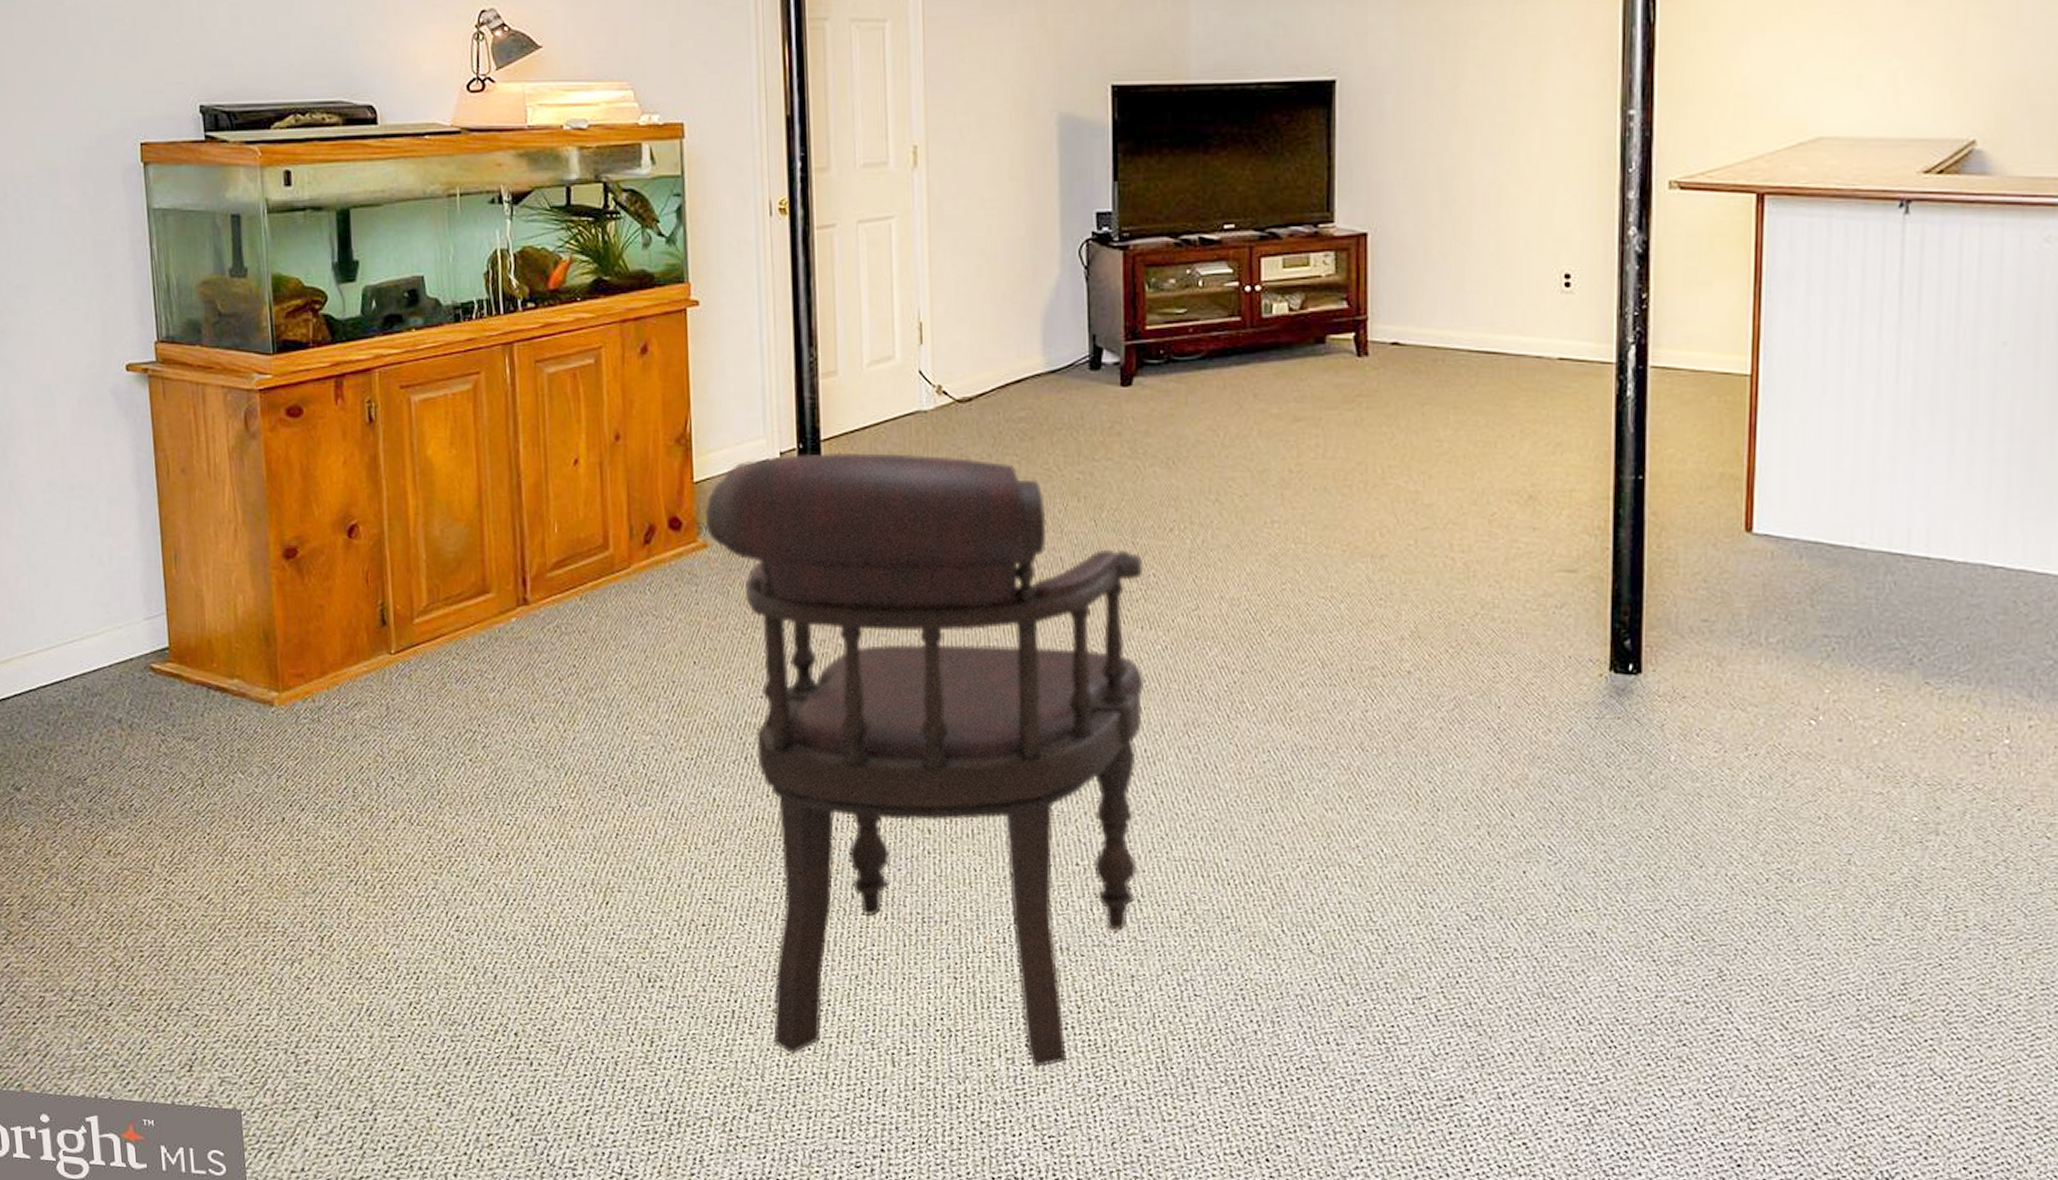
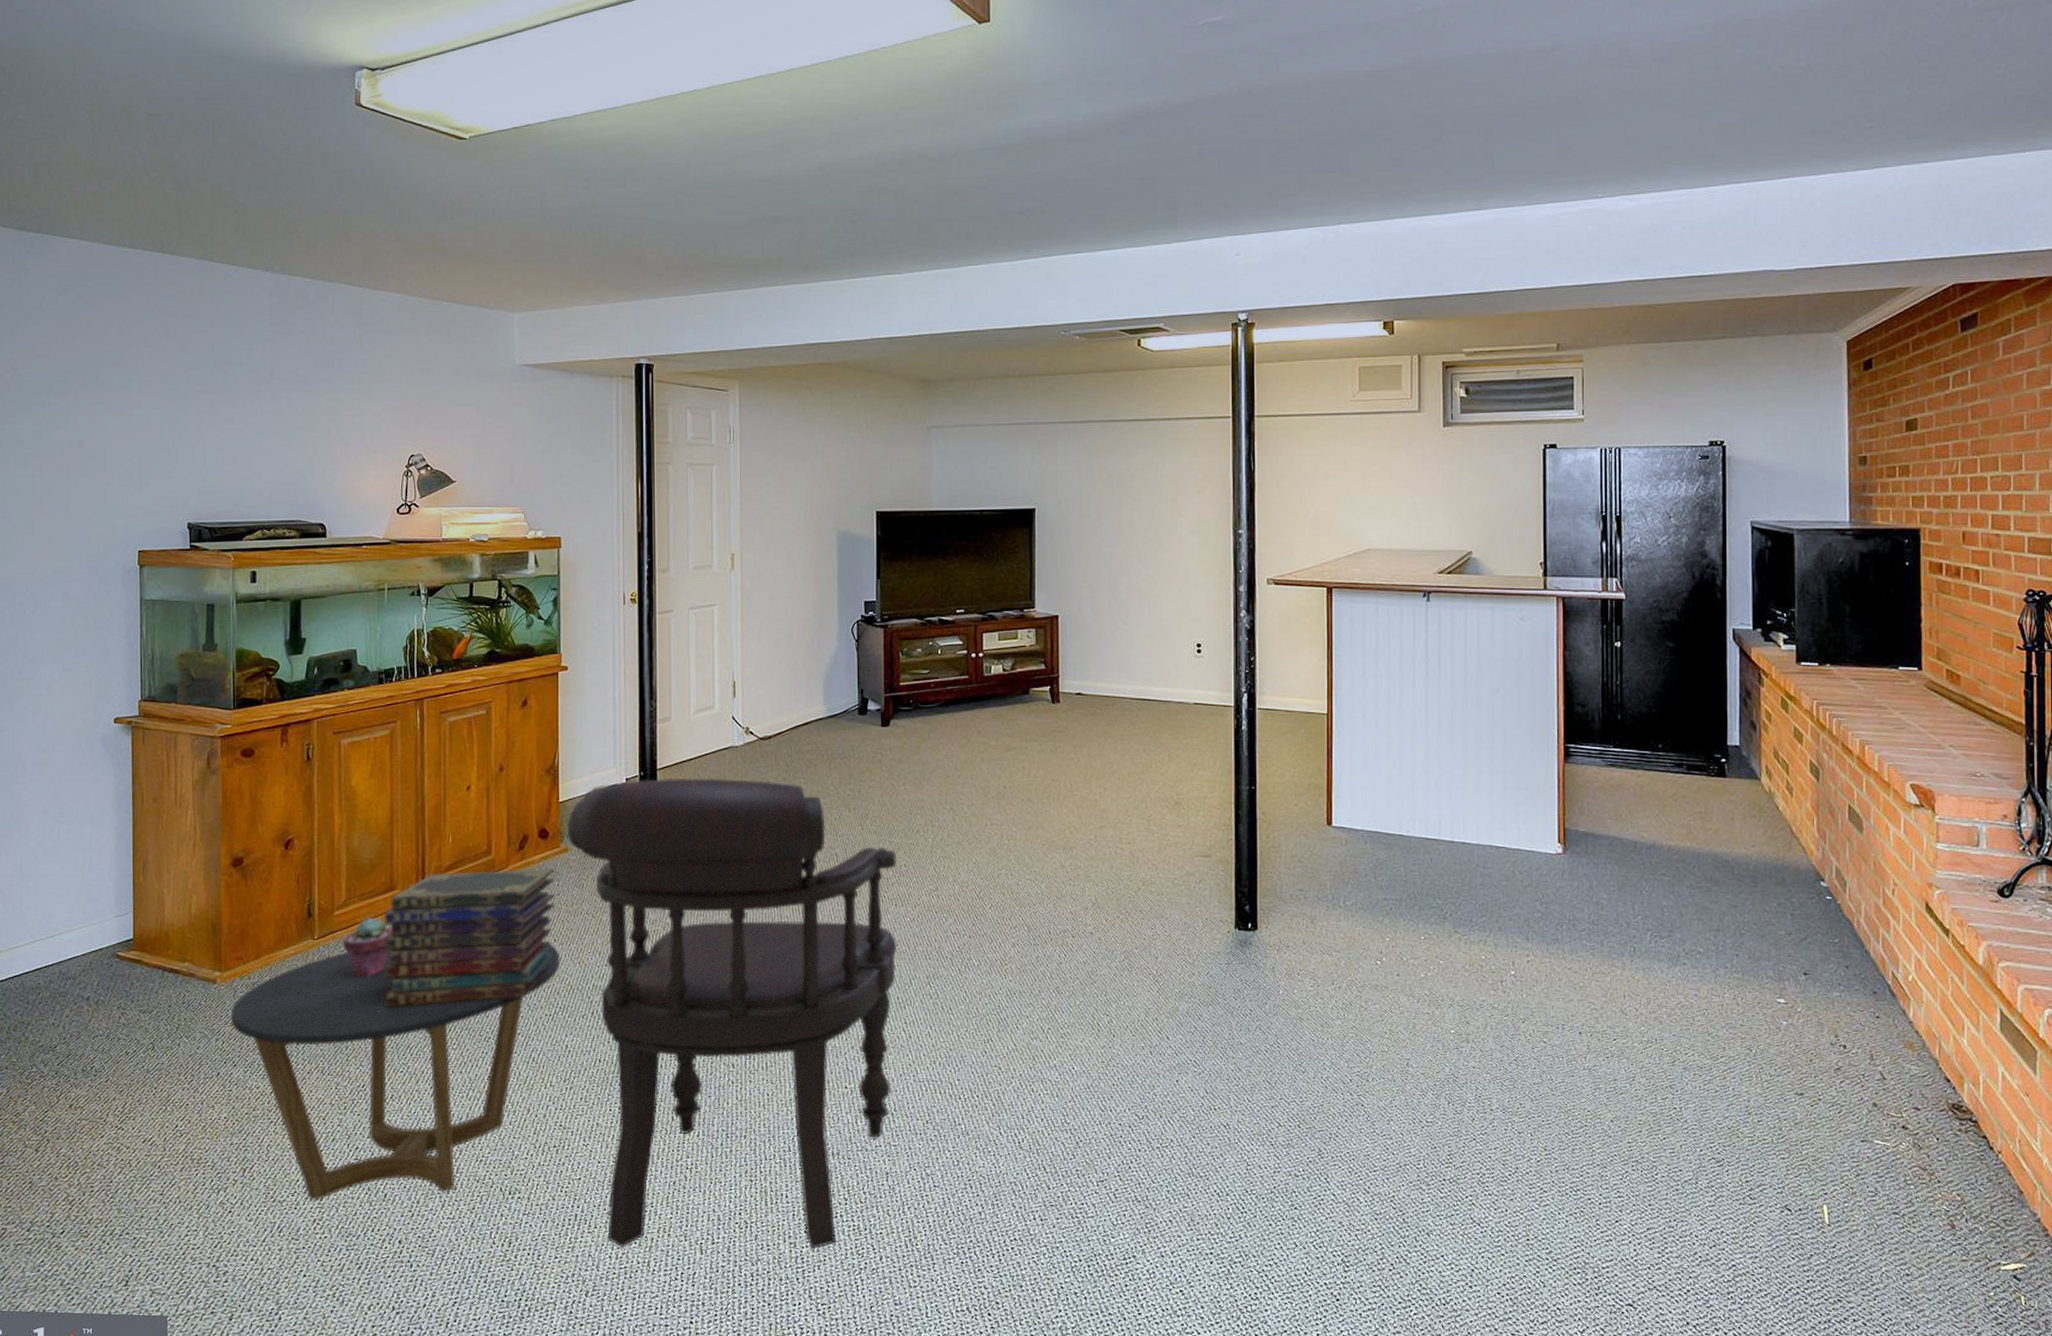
side table: none [293,662,703,980] -> present [230,940,560,1201]
potted succulent: none [426,628,488,704] -> present [342,918,392,977]
book stack: none [475,569,695,745] -> present [383,868,556,1009]

